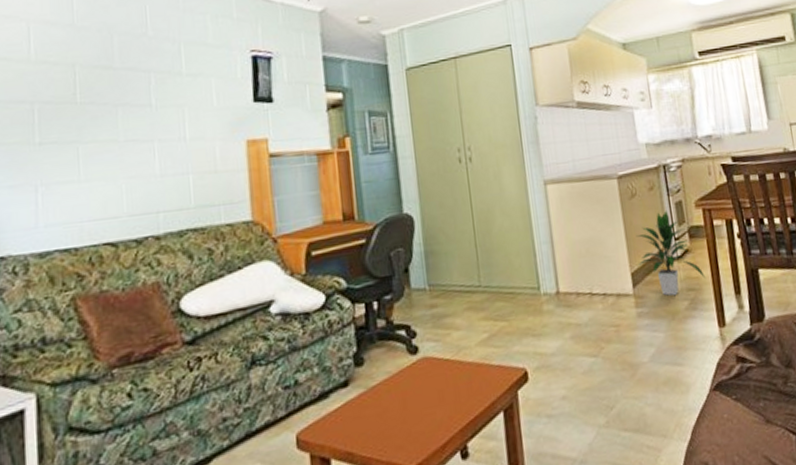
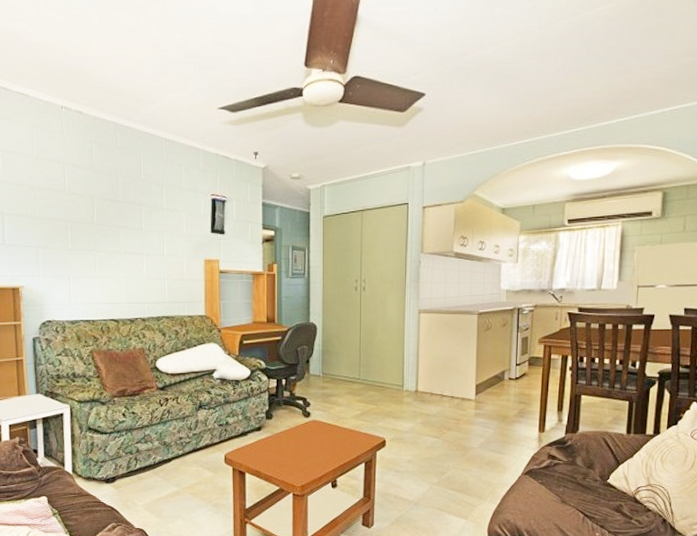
indoor plant: present [636,211,705,296] -> none [483,343,535,406]

